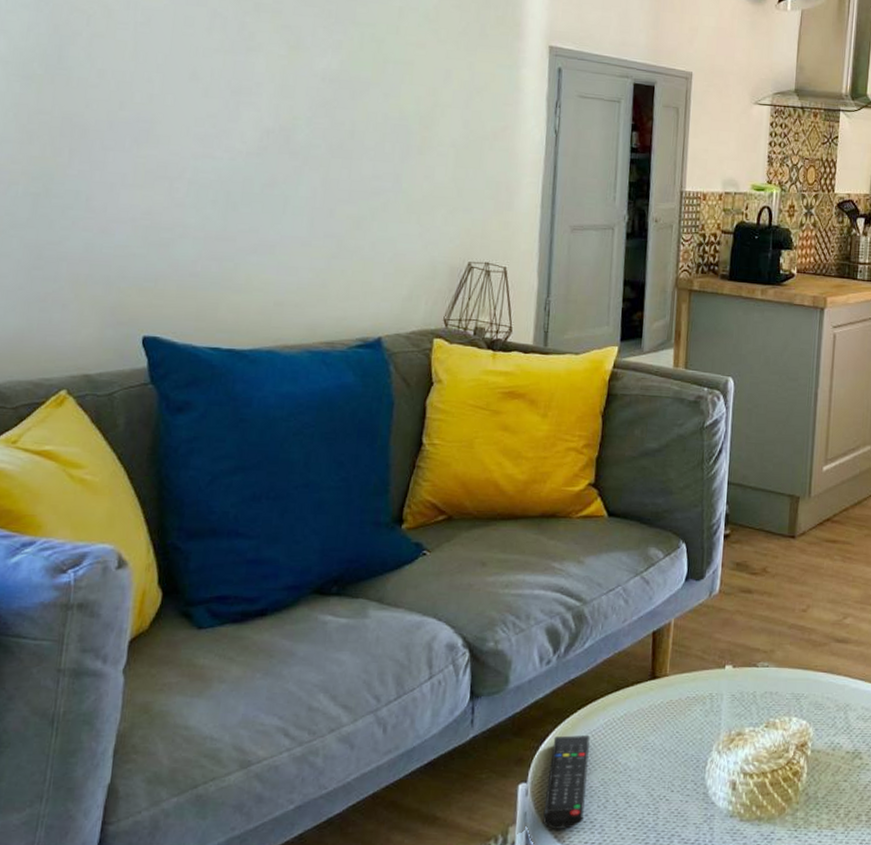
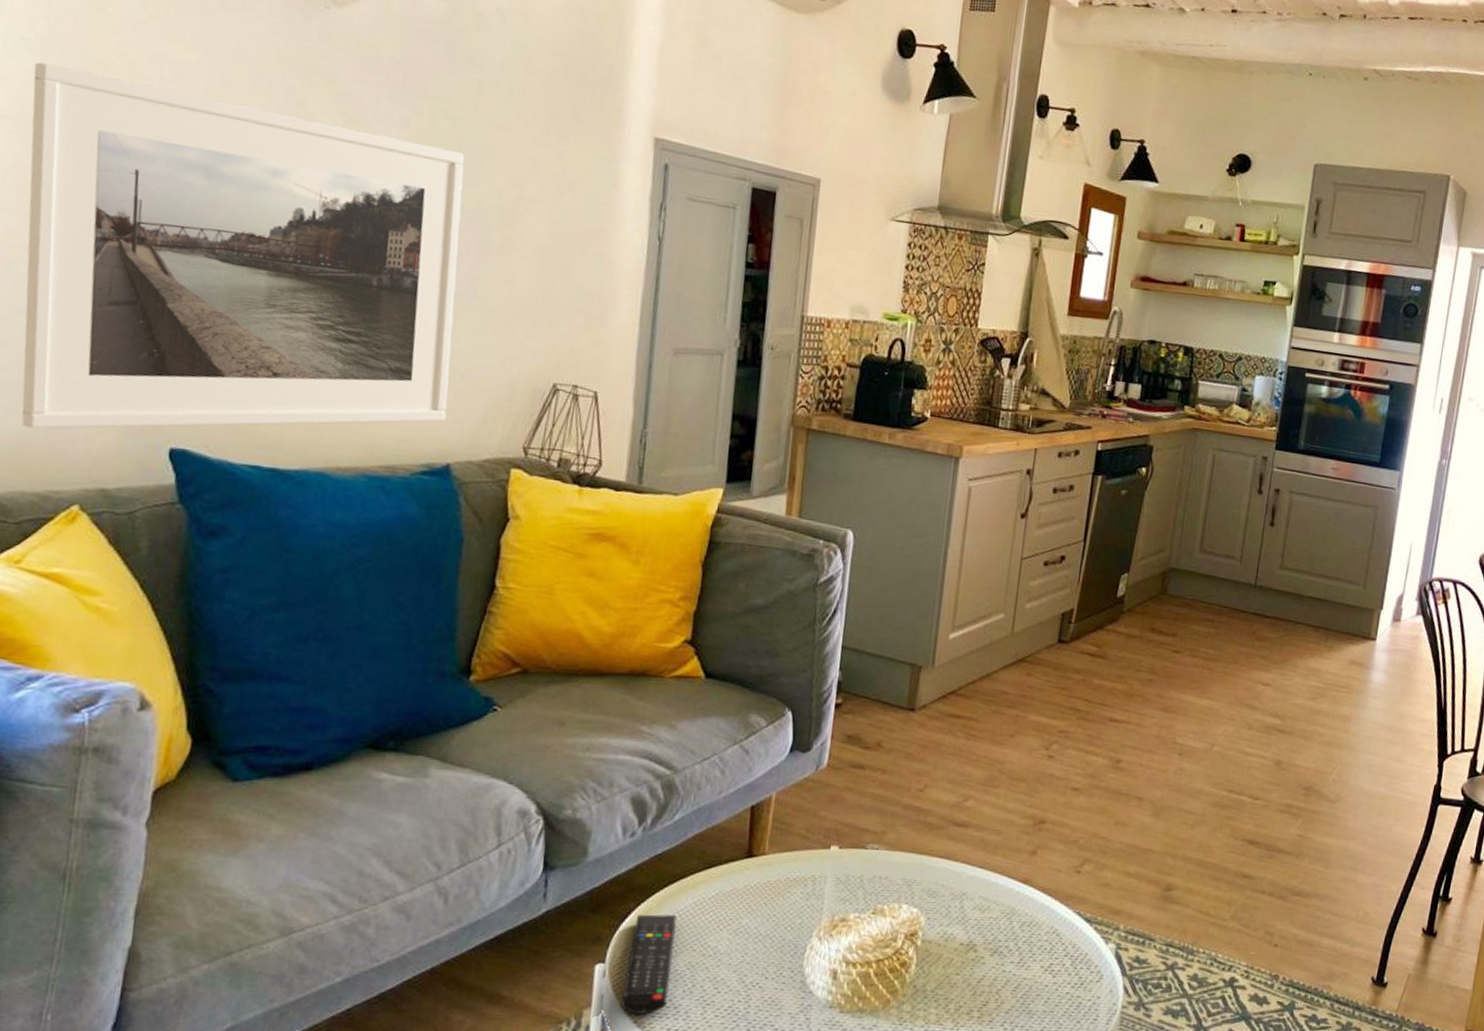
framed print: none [18,15,389,326] -> present [21,62,465,429]

